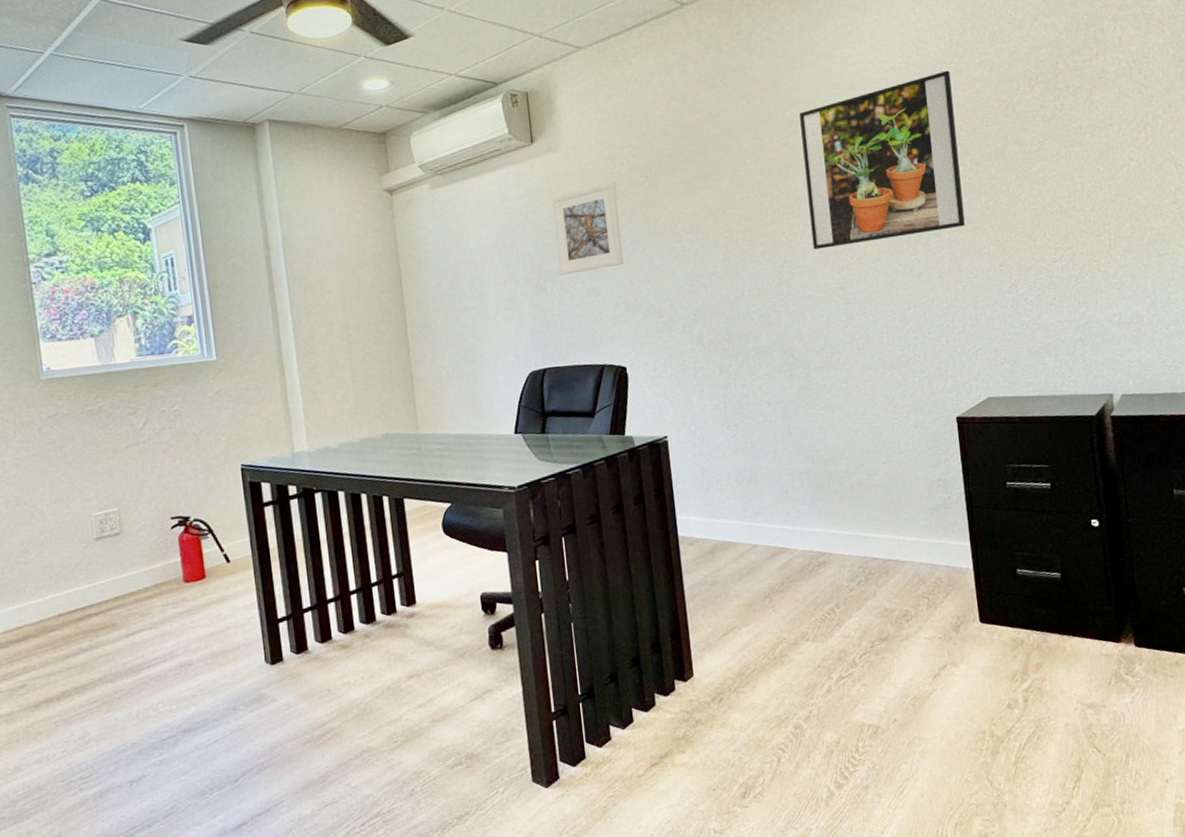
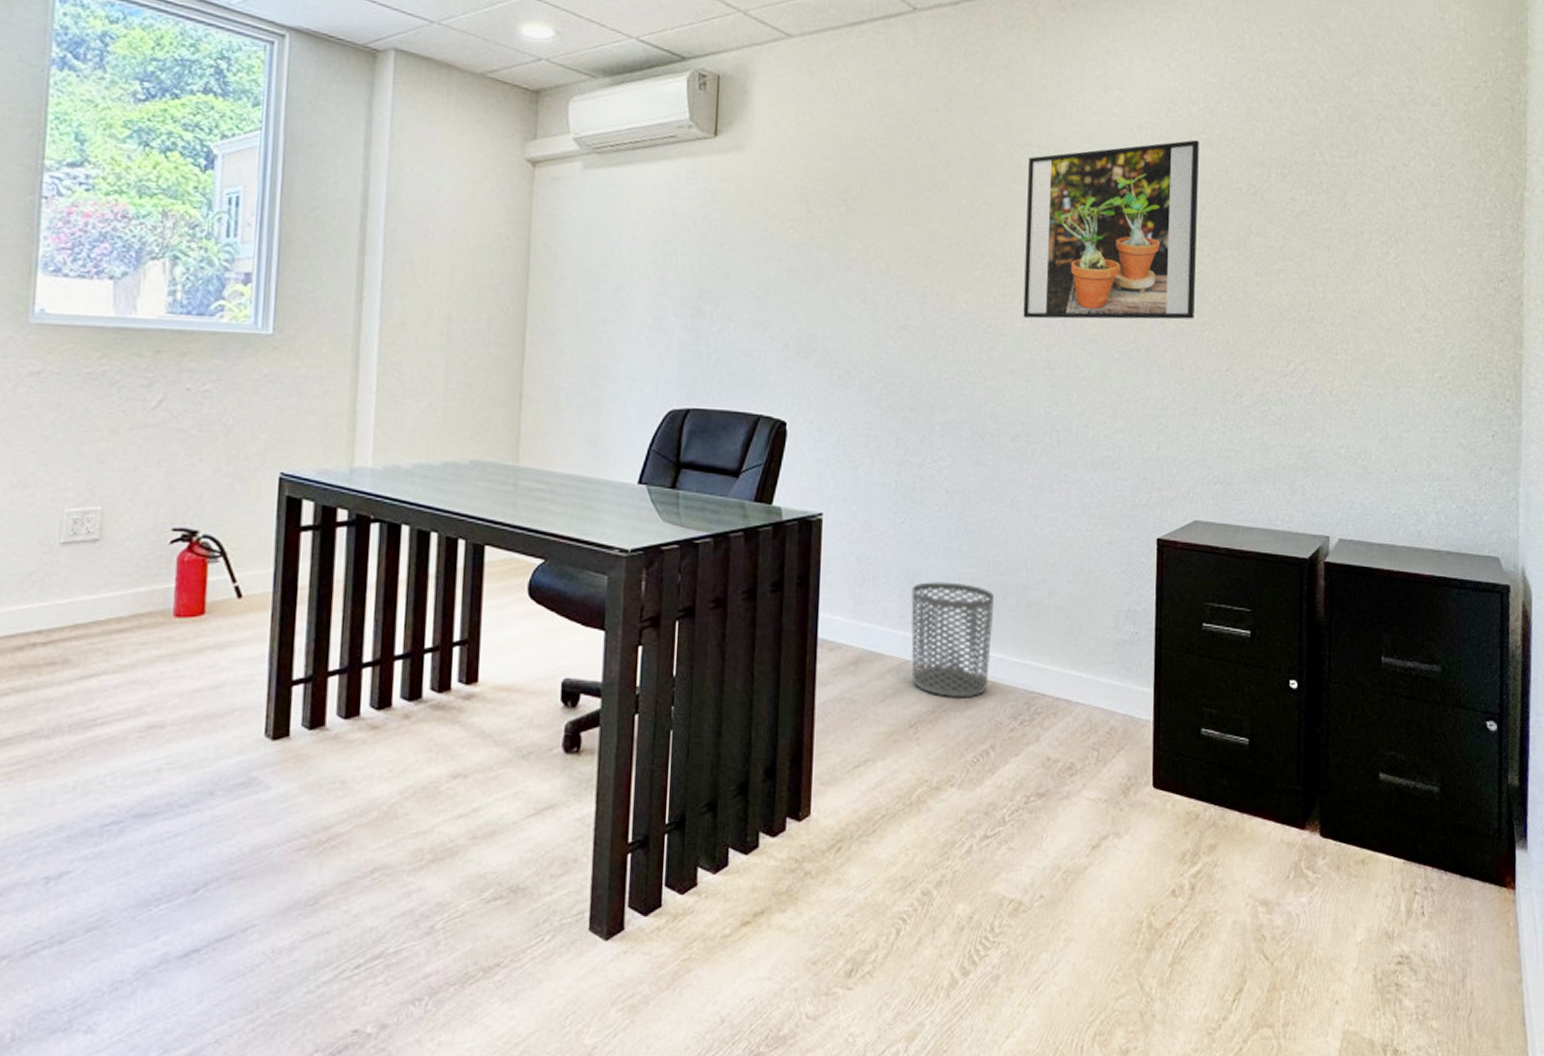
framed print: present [552,182,624,275] -> none [724,198,807,300]
waste bin: none [750,477,826,570] -> present [911,582,995,698]

